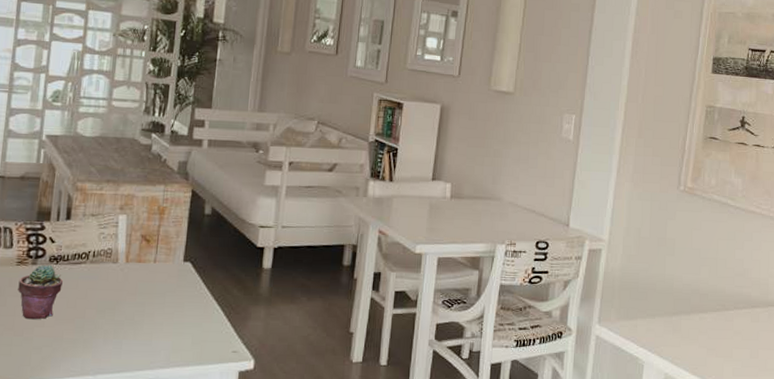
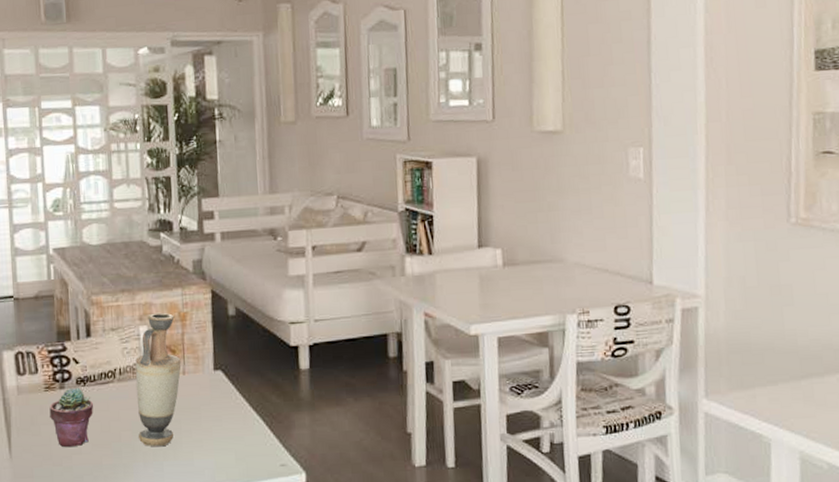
vase: none [102,204,154,326] -> present [135,312,181,447]

